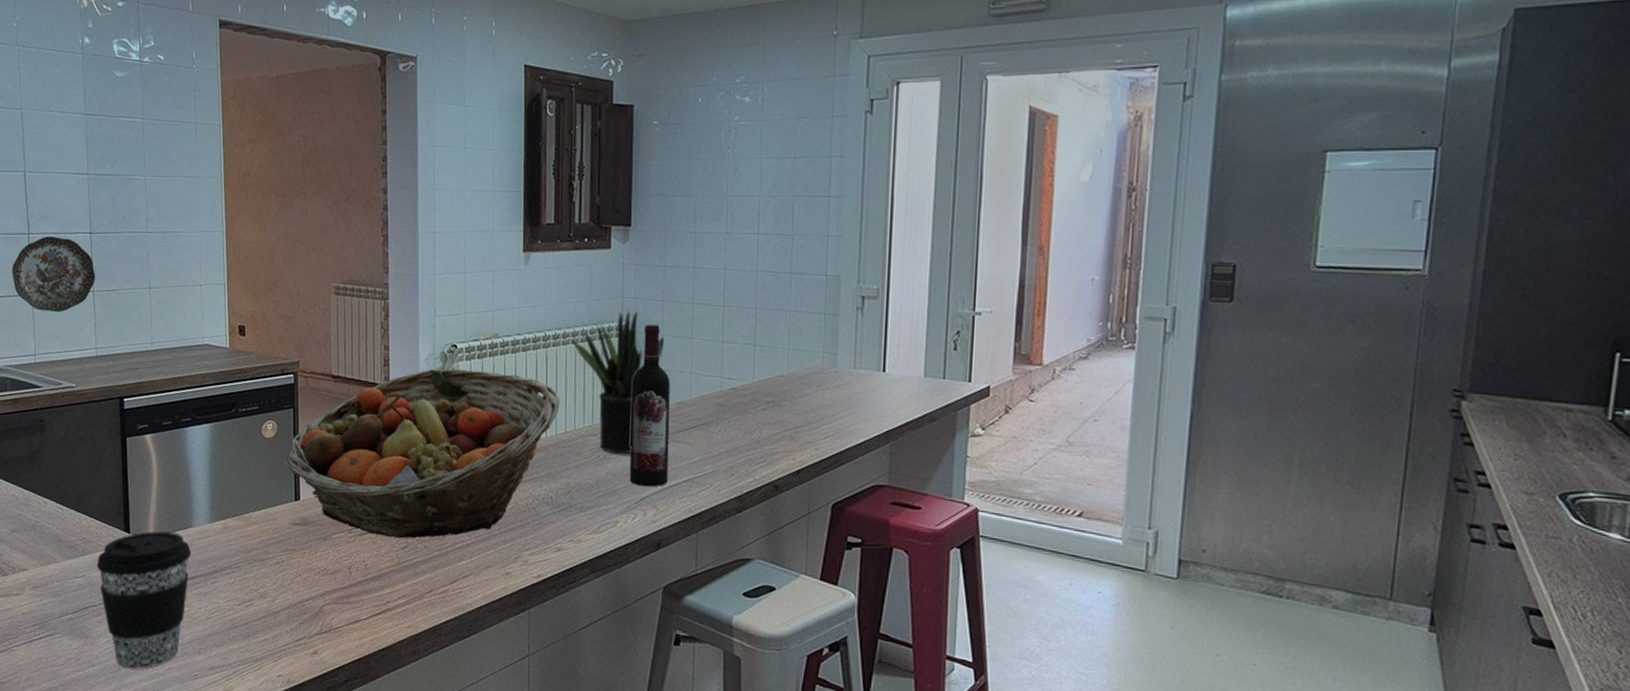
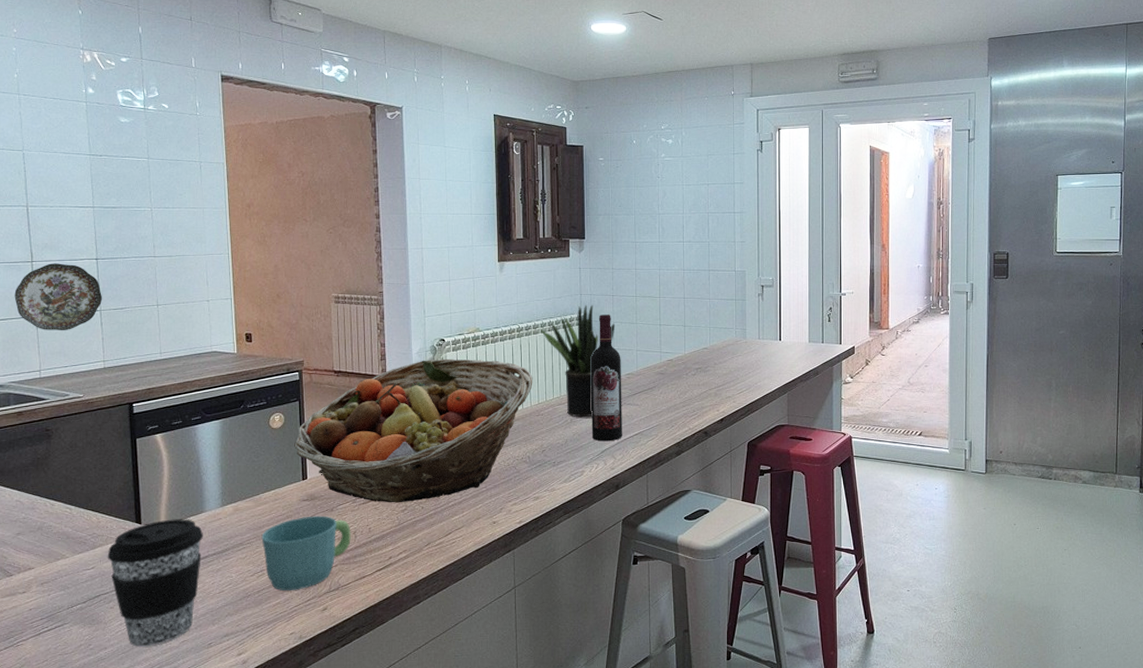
mug: none [250,543,346,627] -> present [261,516,351,590]

